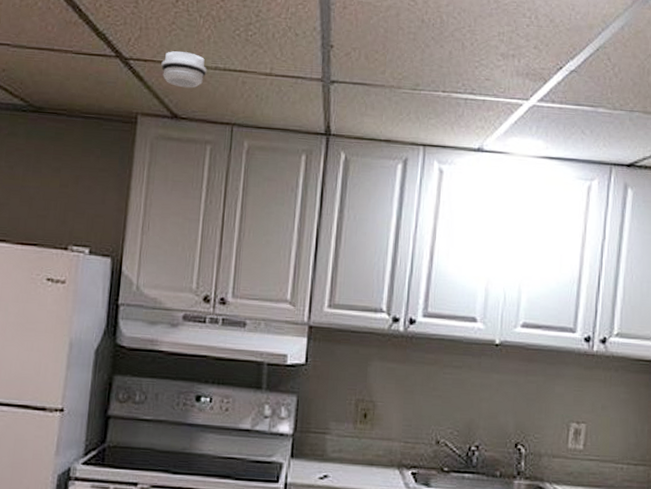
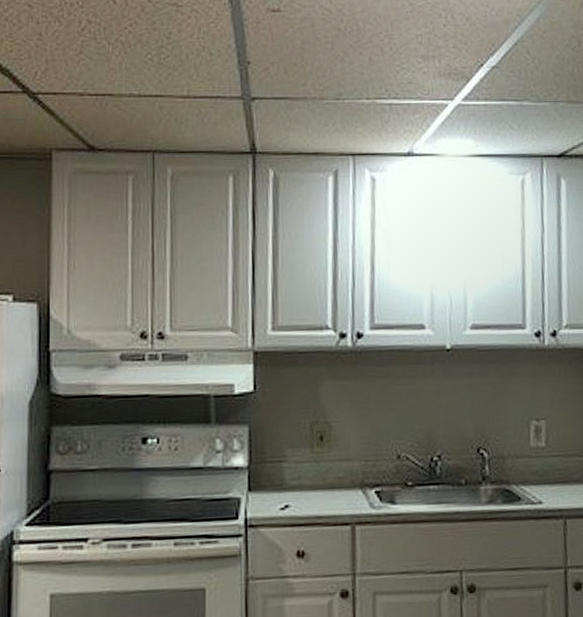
smoke detector: present [161,51,207,88] -> none [72,81,121,118]

